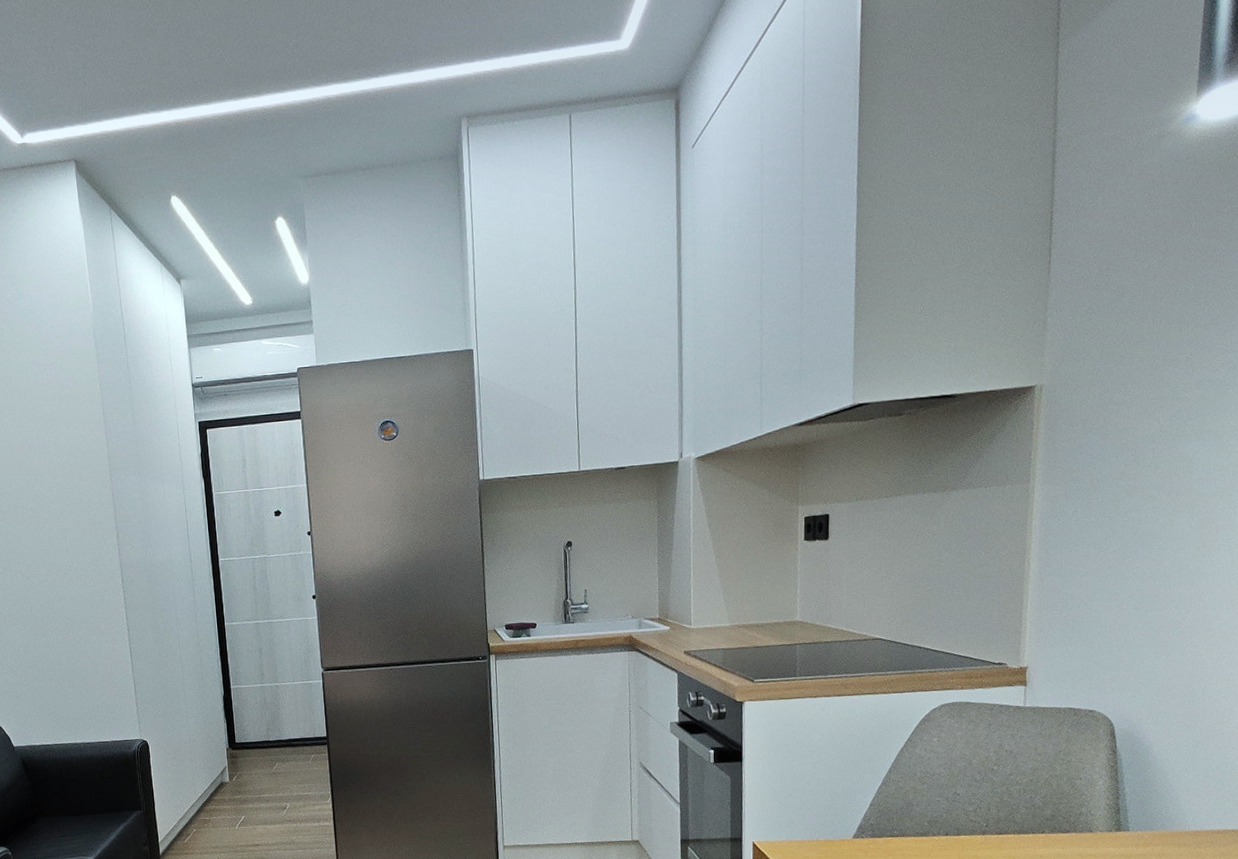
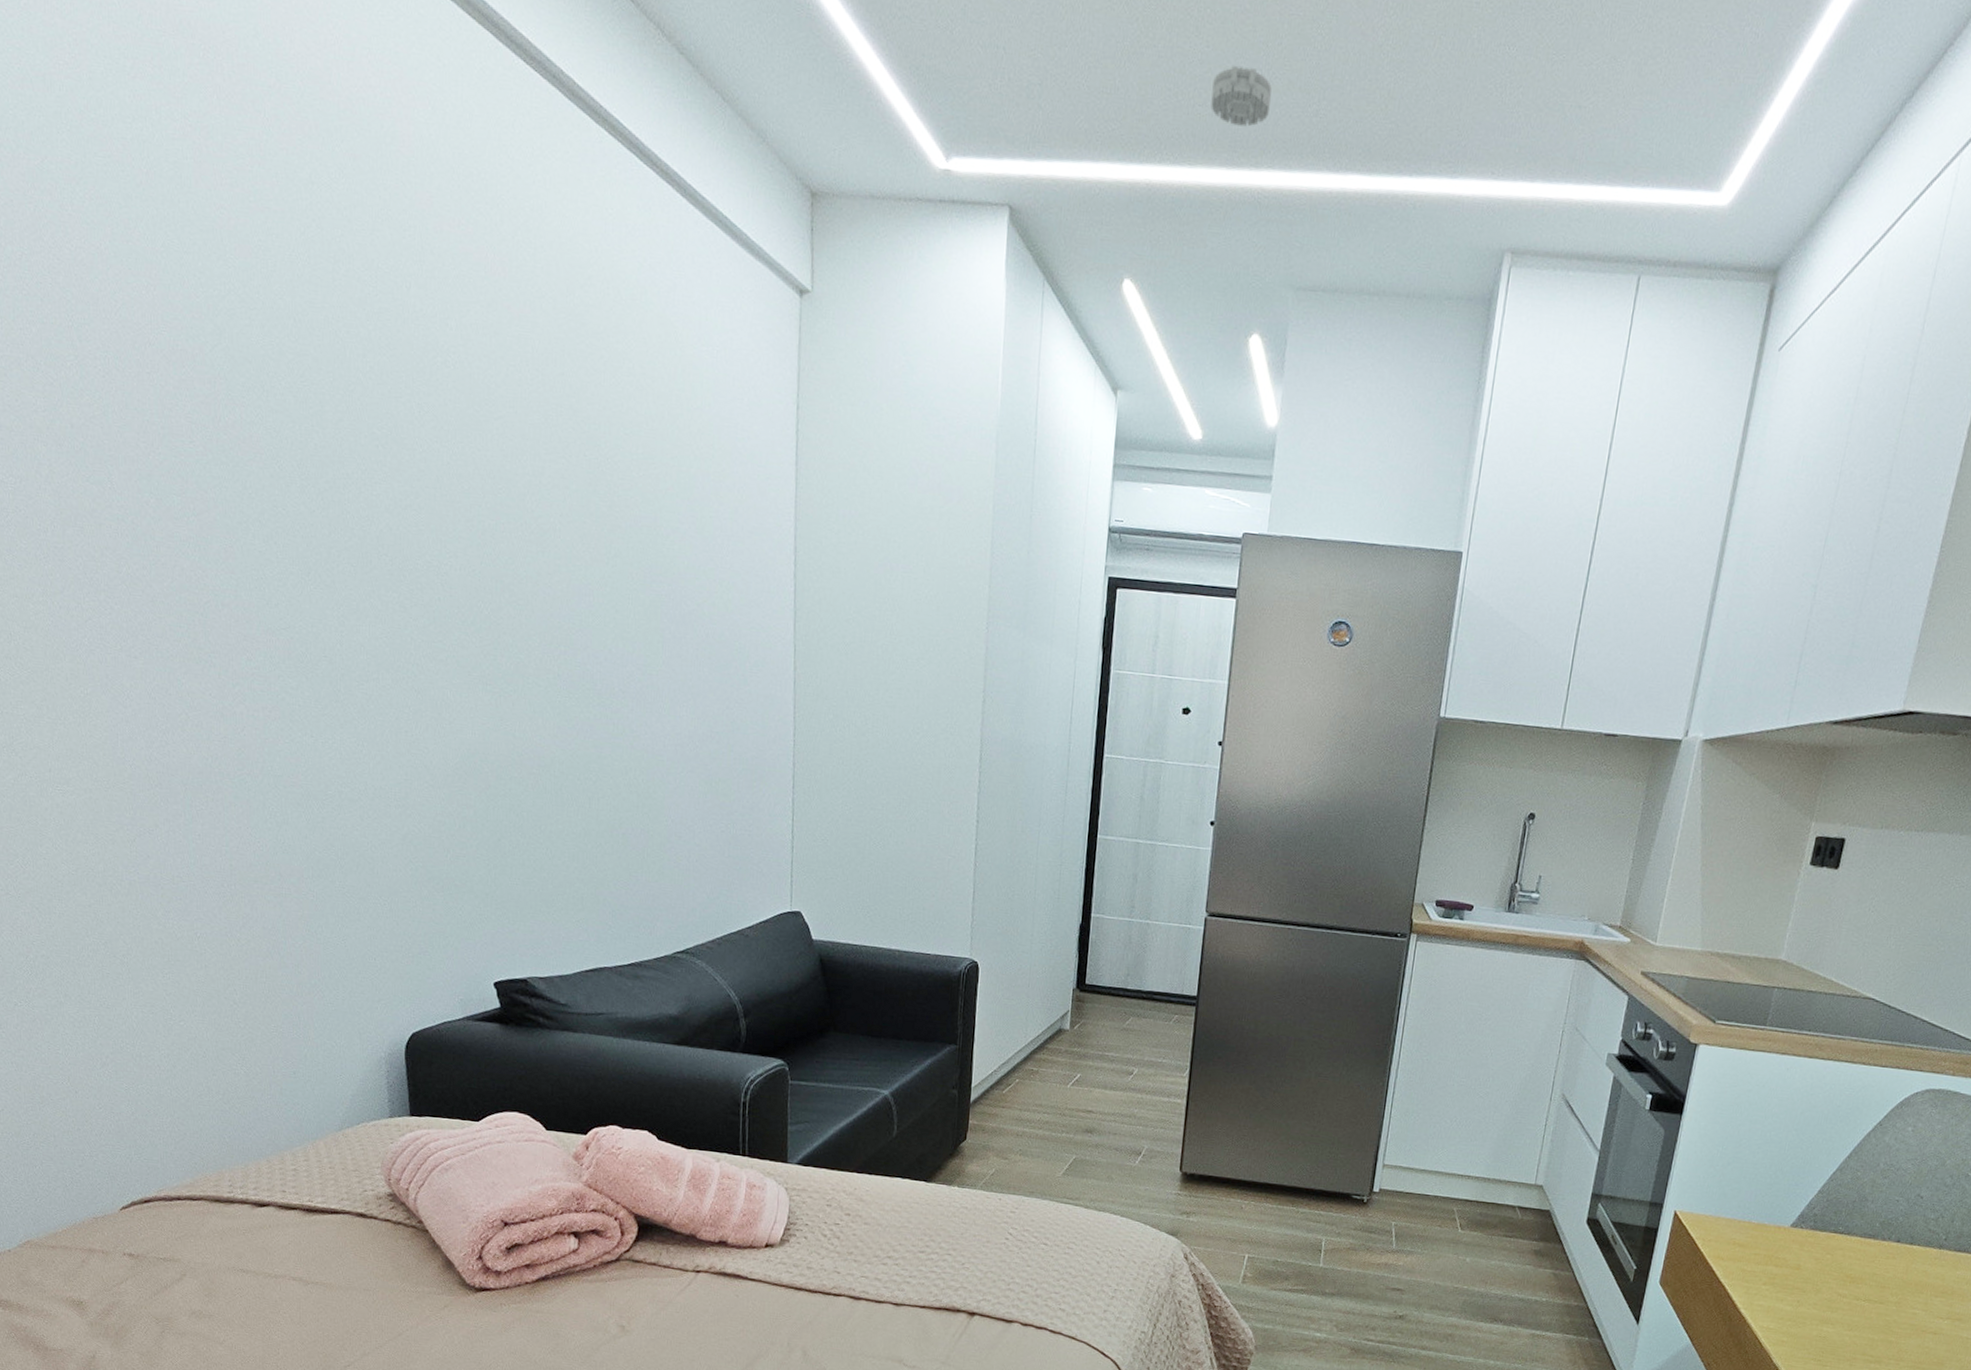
smoke detector: none [213,23,260,67] -> present [1210,65,1272,127]

